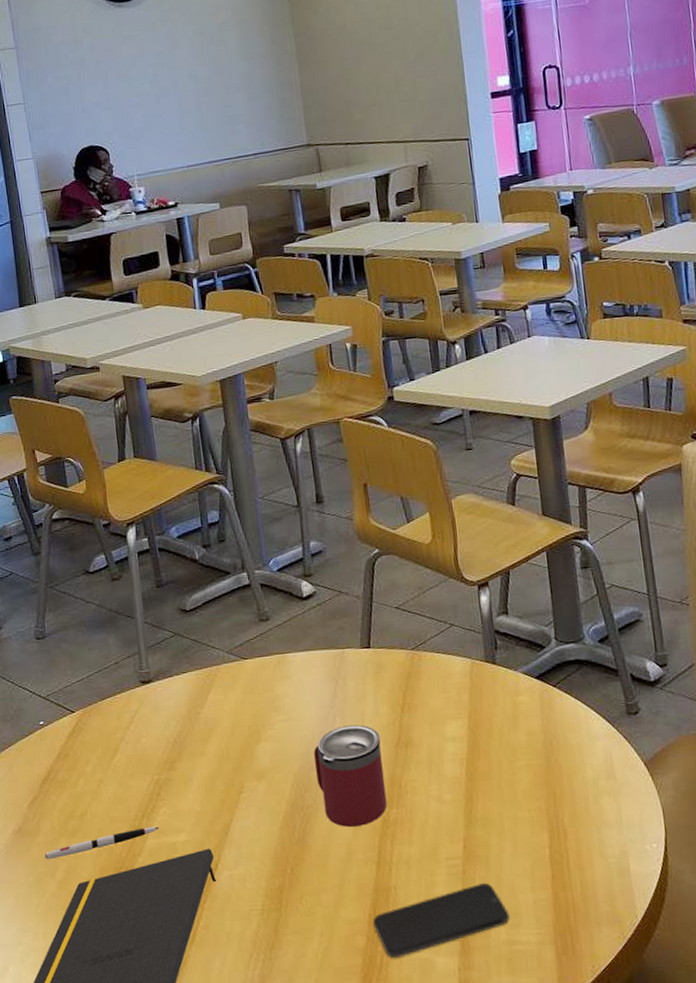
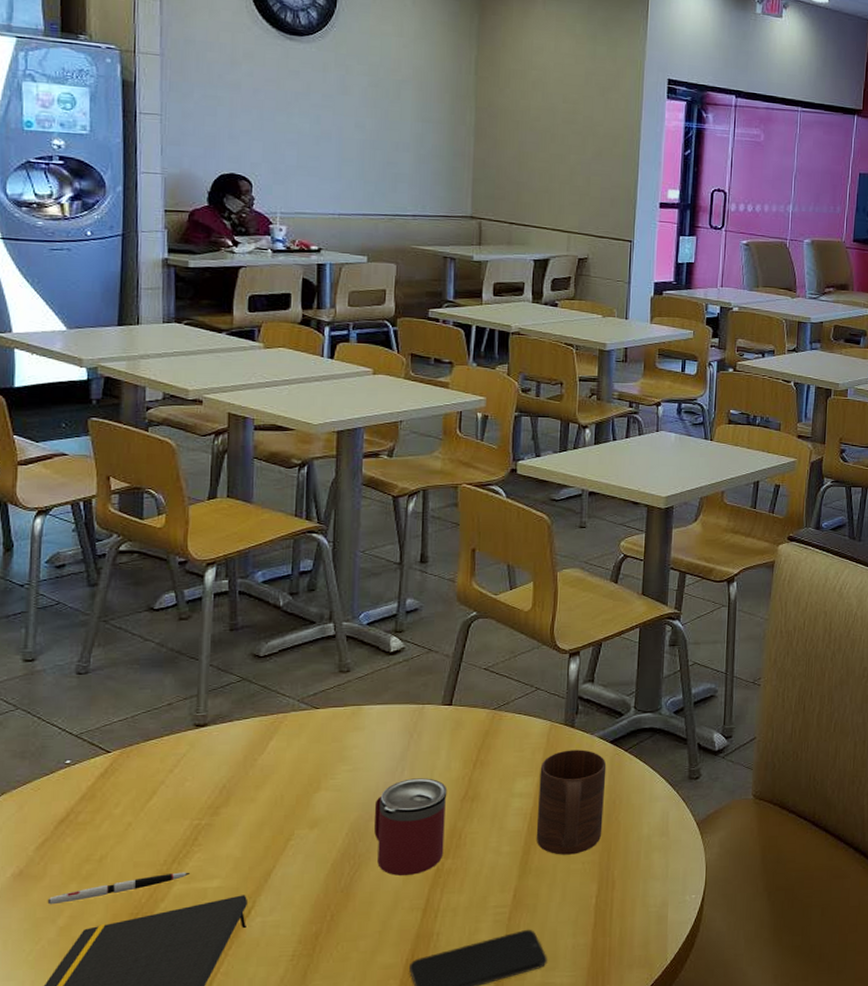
cup: none [468,687,544,802] -> present [536,749,607,855]

